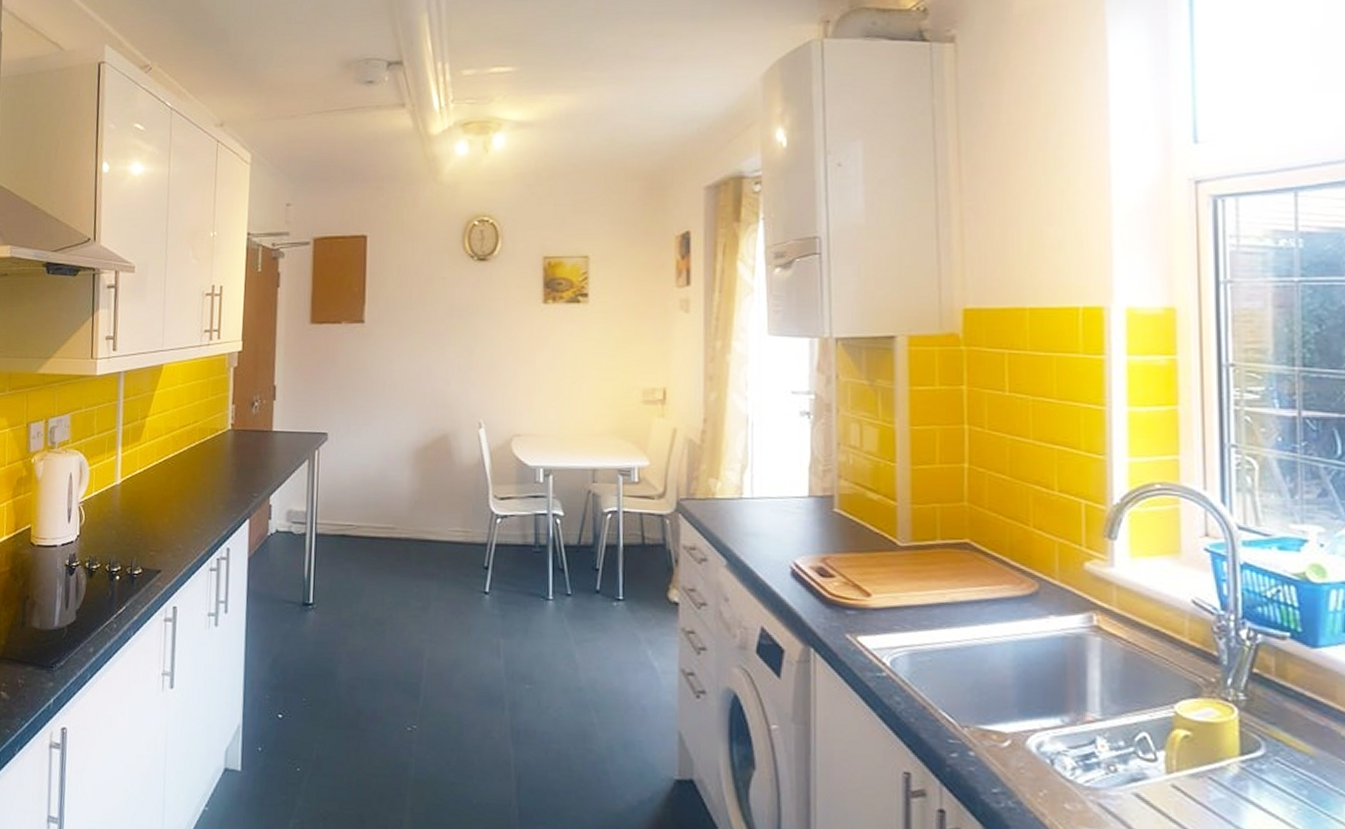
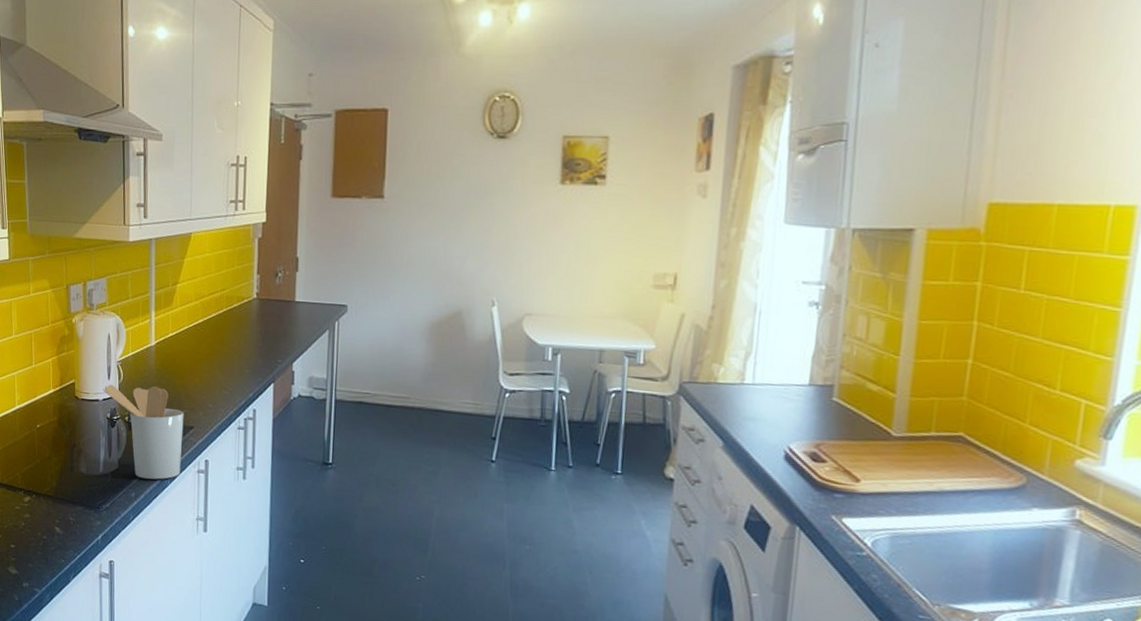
utensil holder: none [62,528,151,632] -> present [103,385,184,480]

